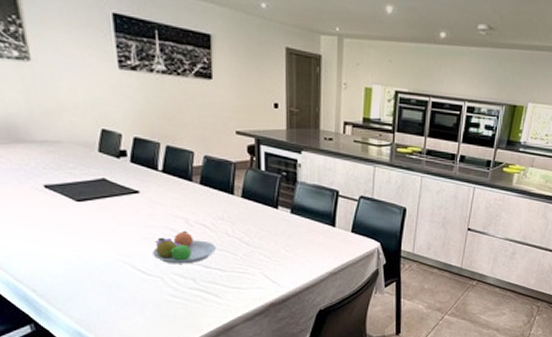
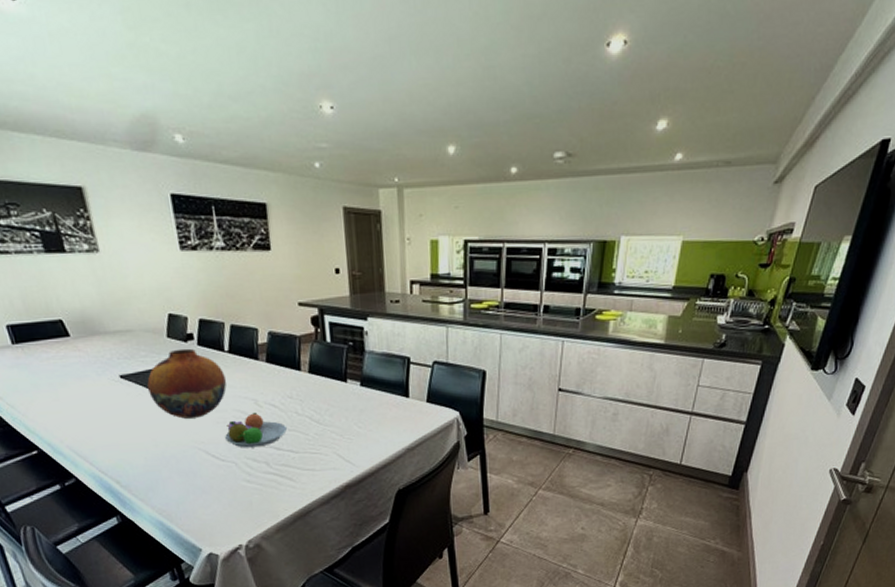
vase: none [74,164,158,232] -> present [147,348,227,419]

